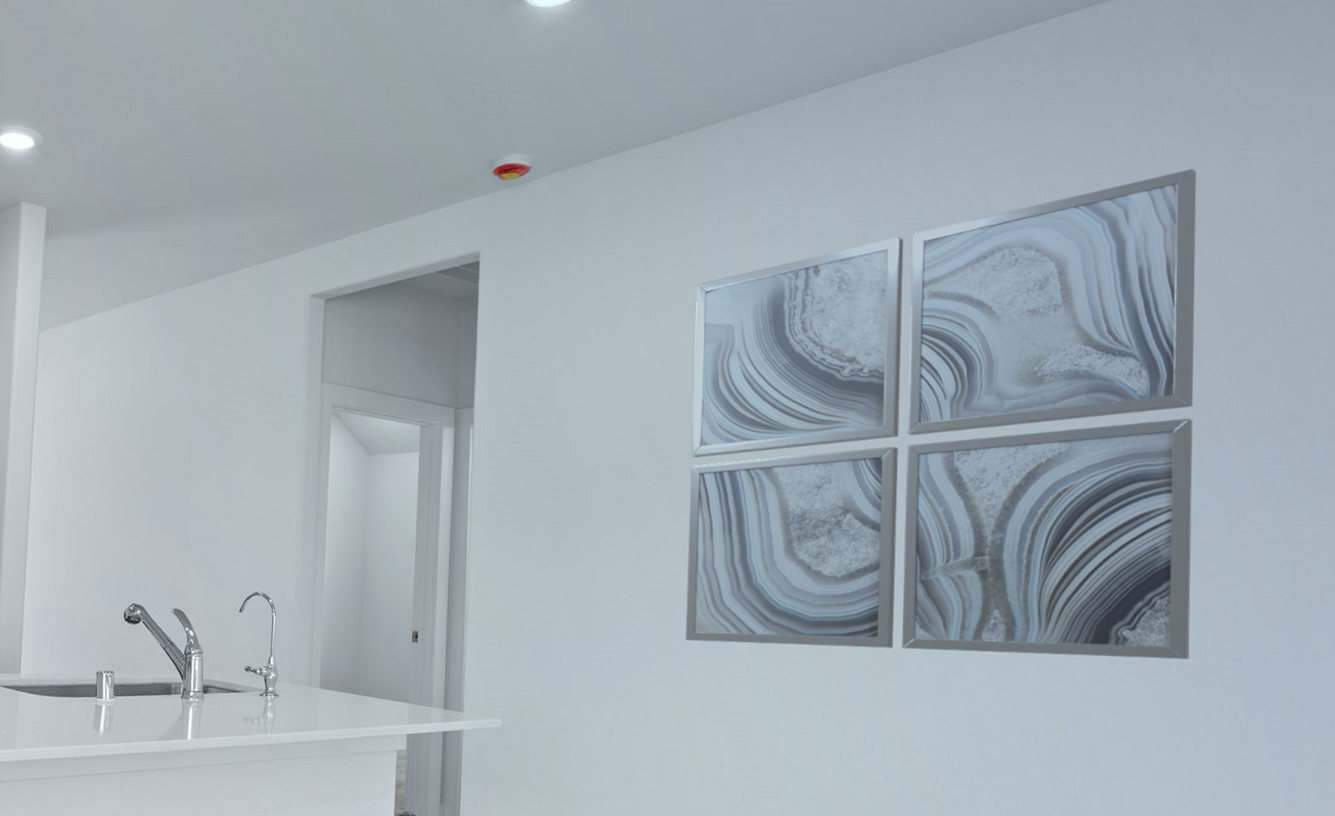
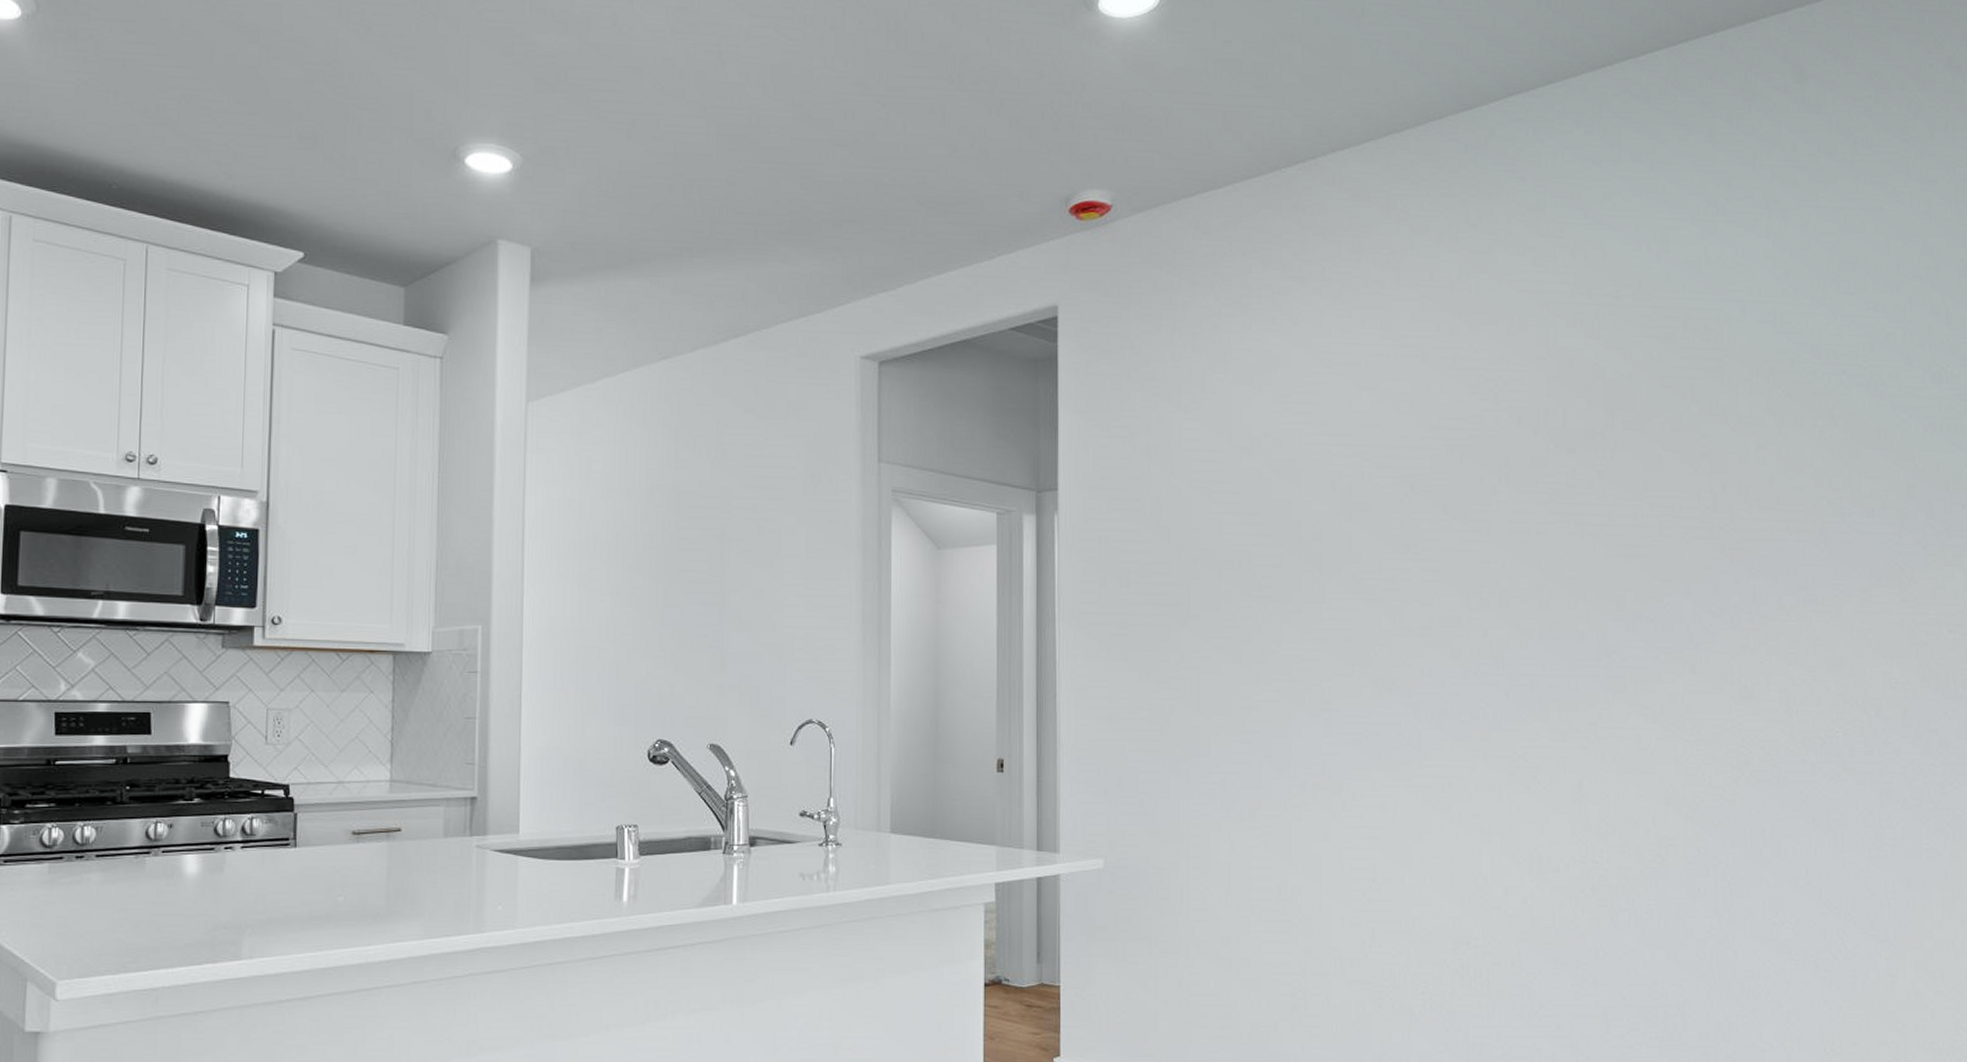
wall art: present [685,169,1197,660] -> none [1302,218,1822,757]

